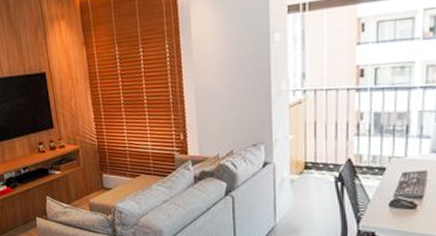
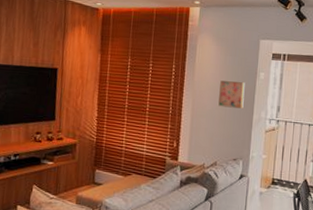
wall art: none [225,50,258,85] -> present [218,80,245,109]

